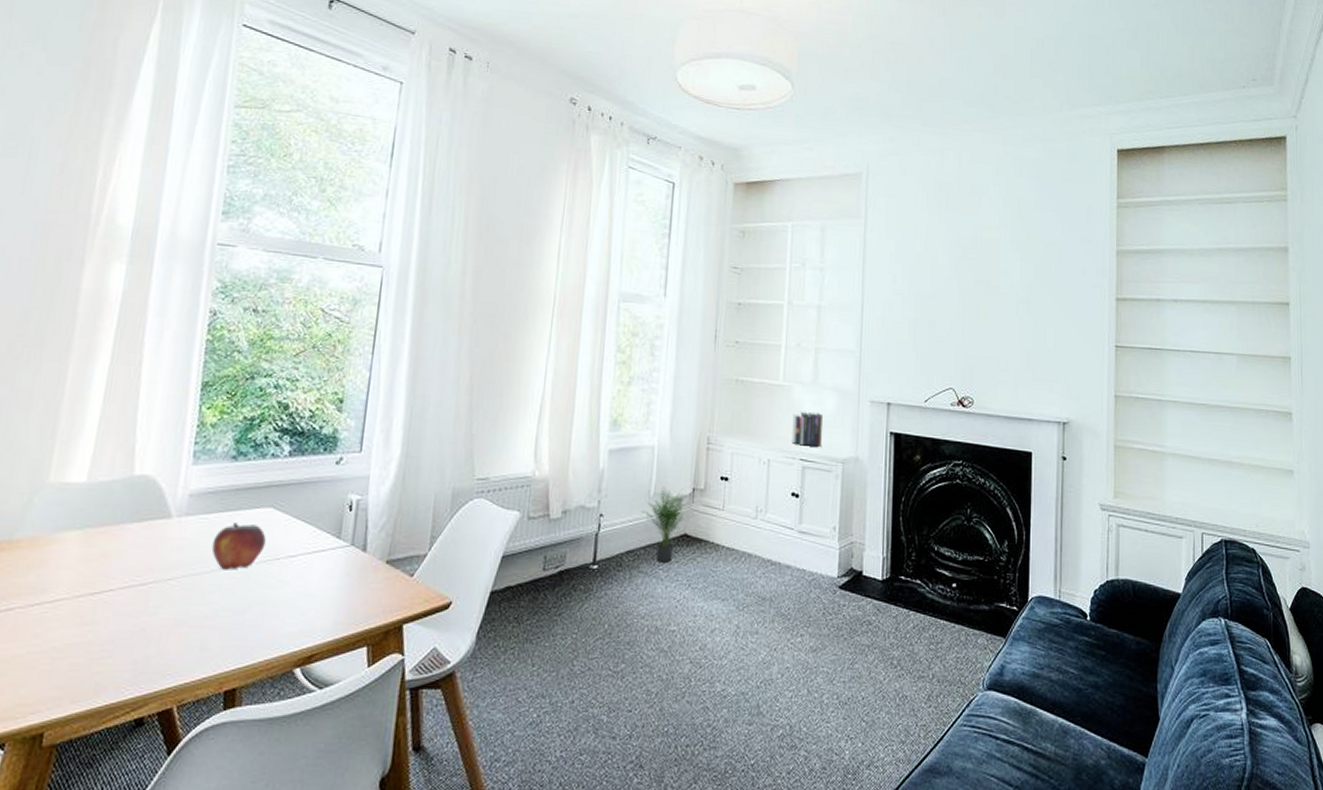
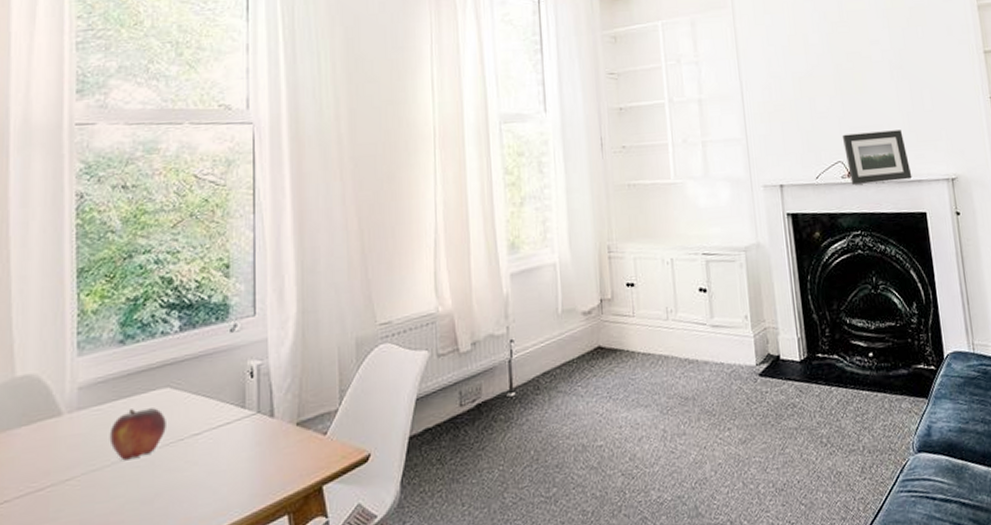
potted plant: present [641,487,686,563] -> none [551,301,597,379]
books: present [791,411,823,447] -> none [689,204,721,241]
picture frame: none [957,362,1023,417] -> present [842,130,912,185]

